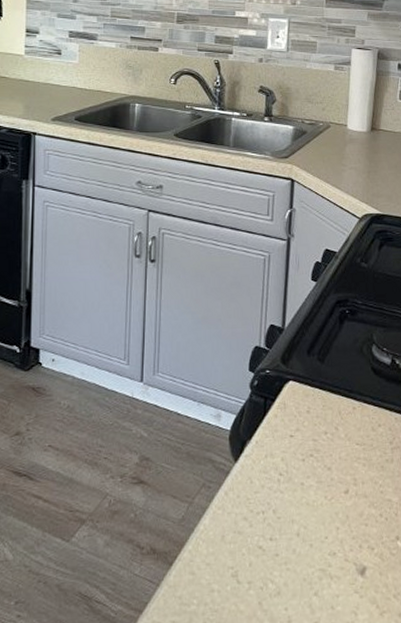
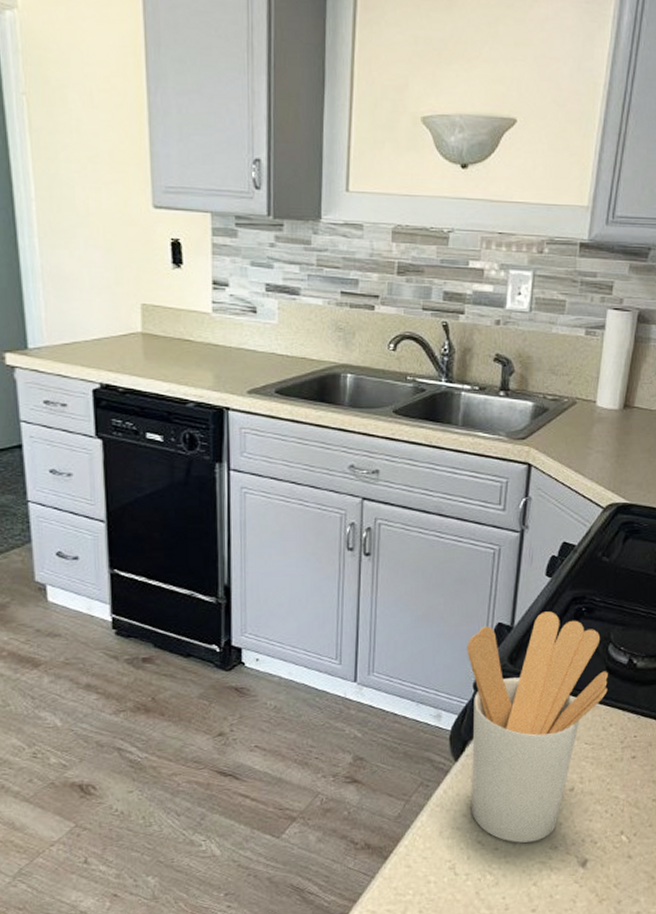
utensil holder: none [243,314,374,549] -> present [467,611,608,843]

